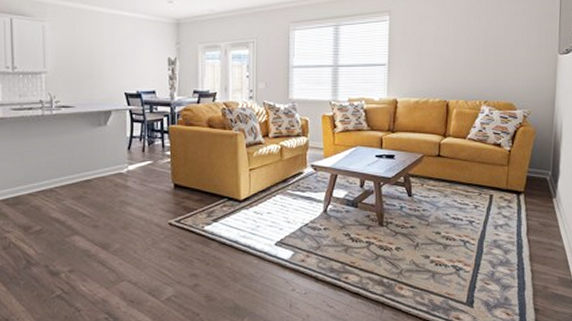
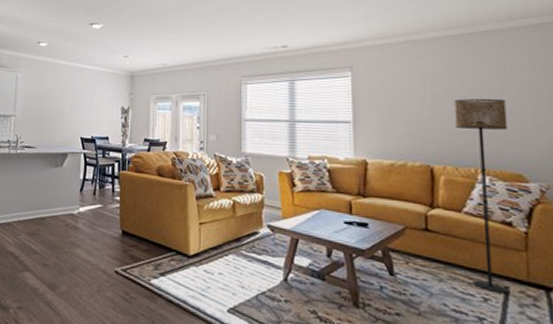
floor lamp: none [468,39,508,201] -> present [454,99,510,294]

